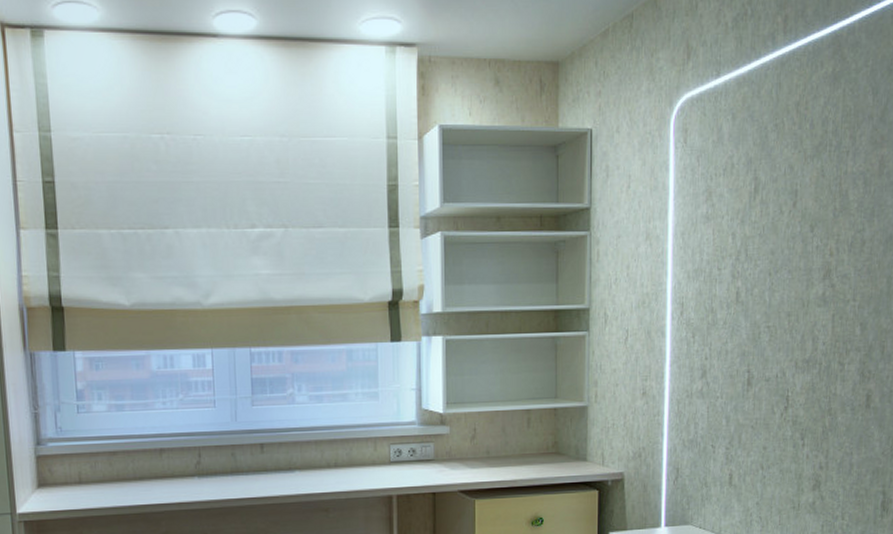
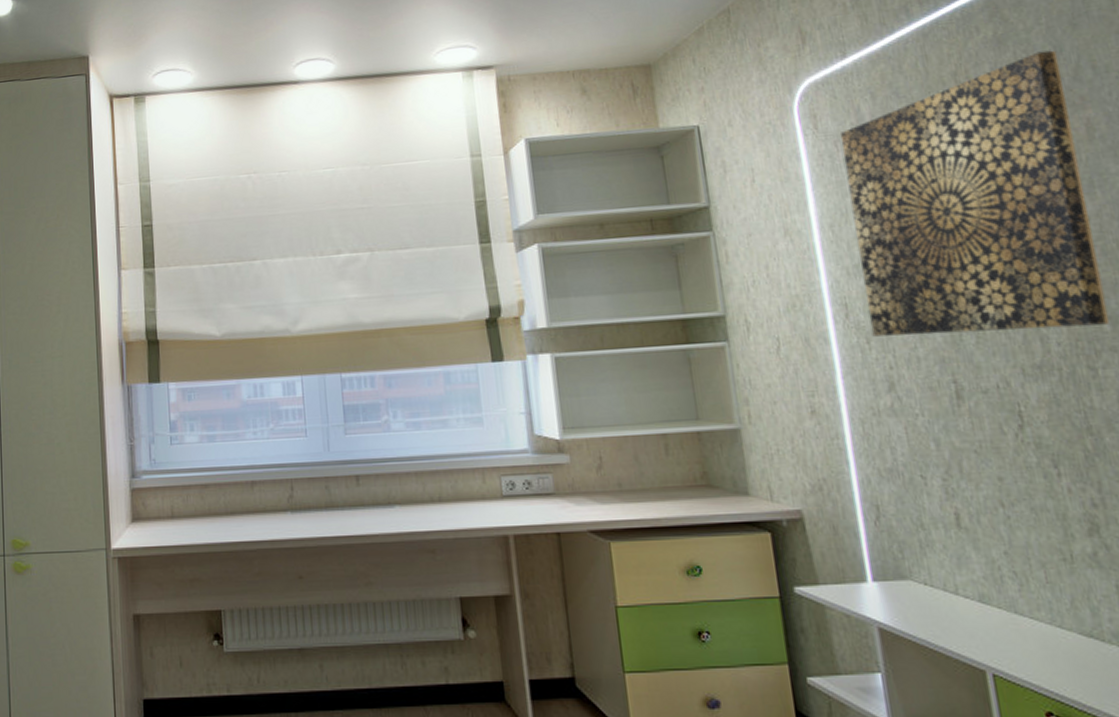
wall art: none [697,91,874,332] -> present [839,50,1110,337]

